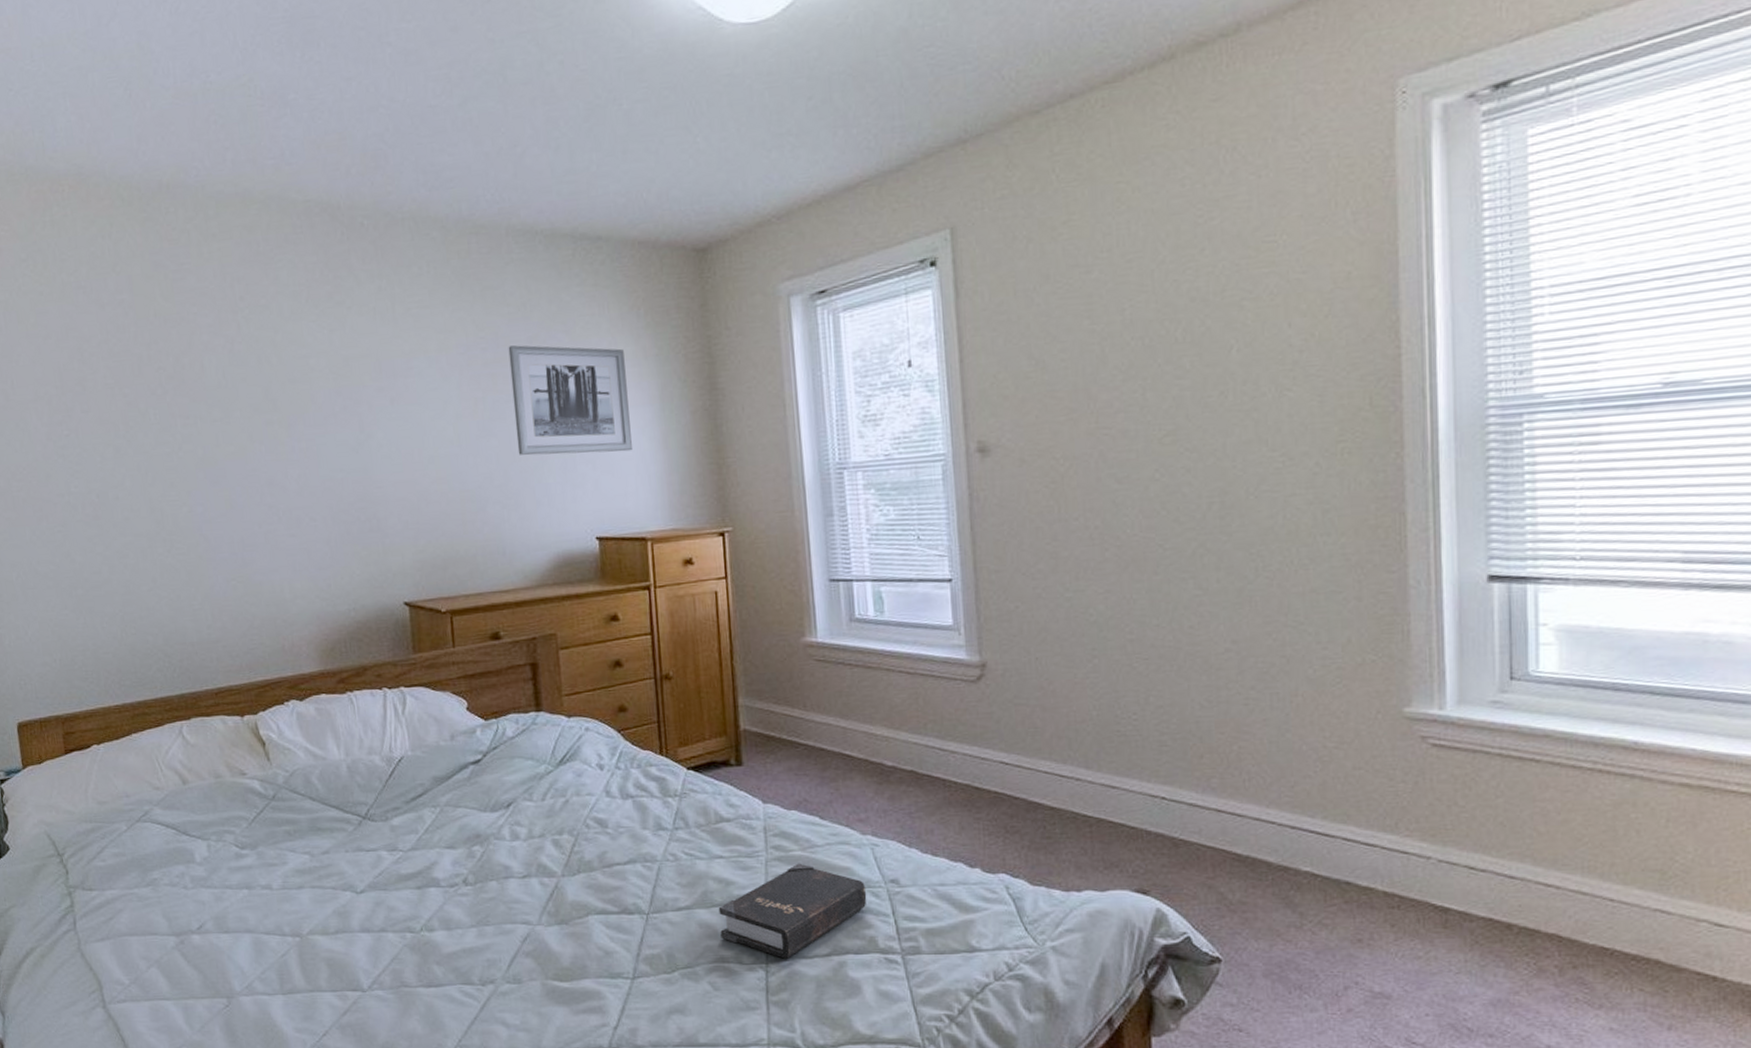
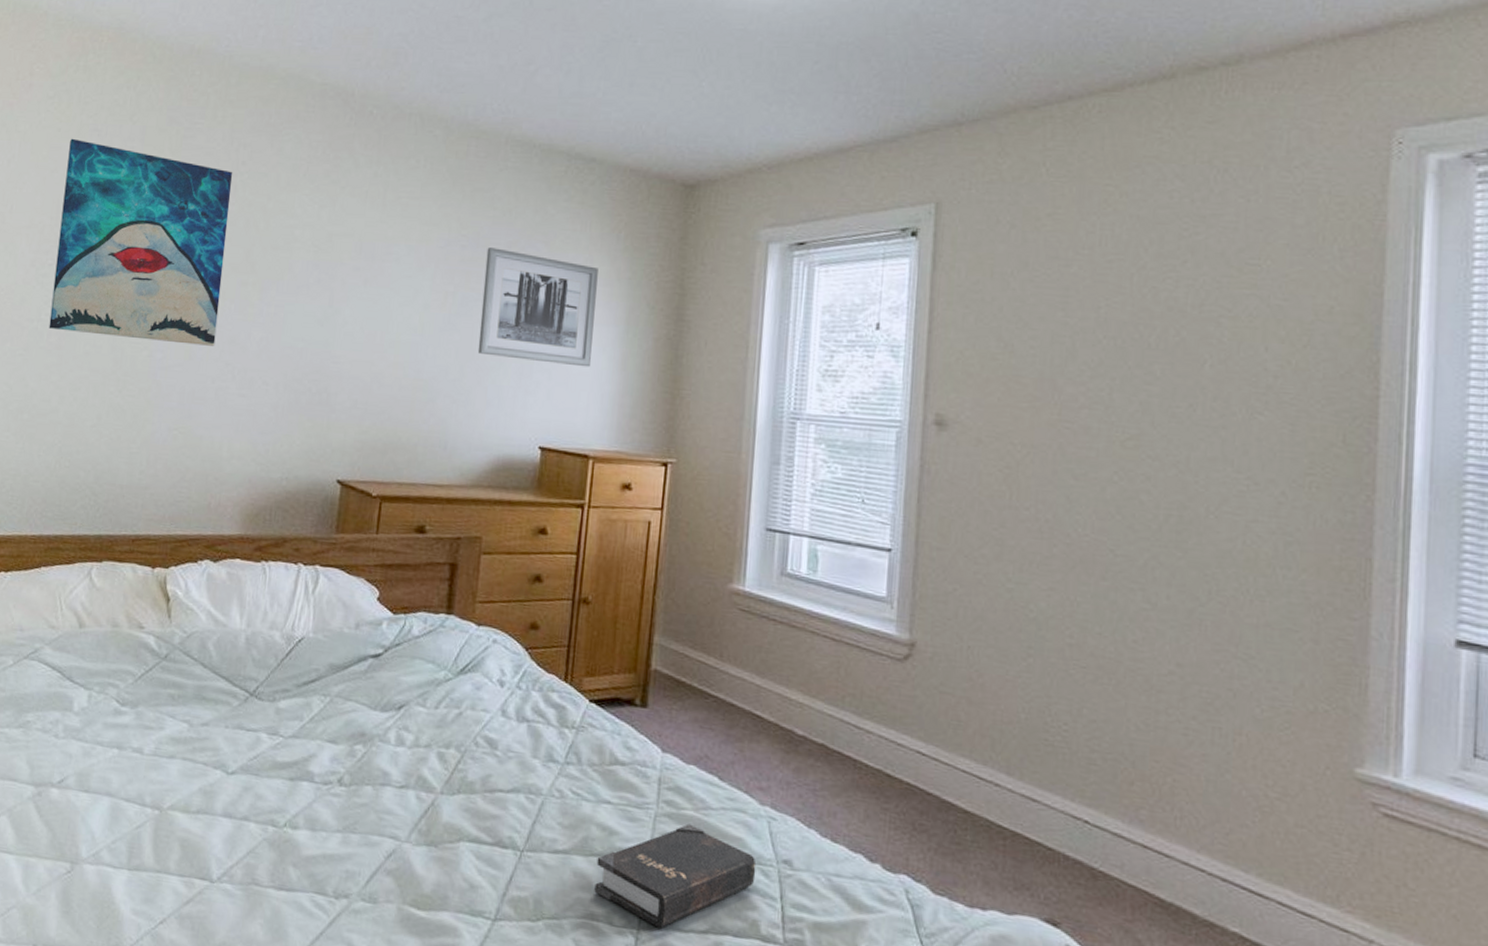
wall art: none [56,300,254,501] -> present [49,138,233,346]

